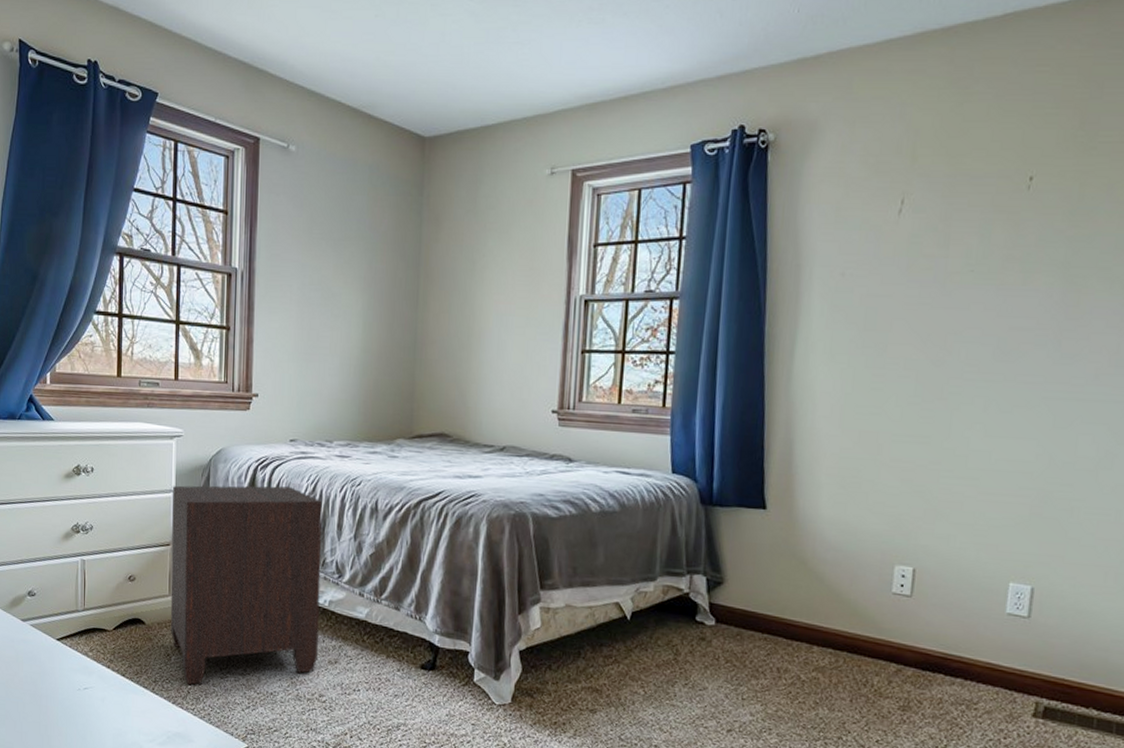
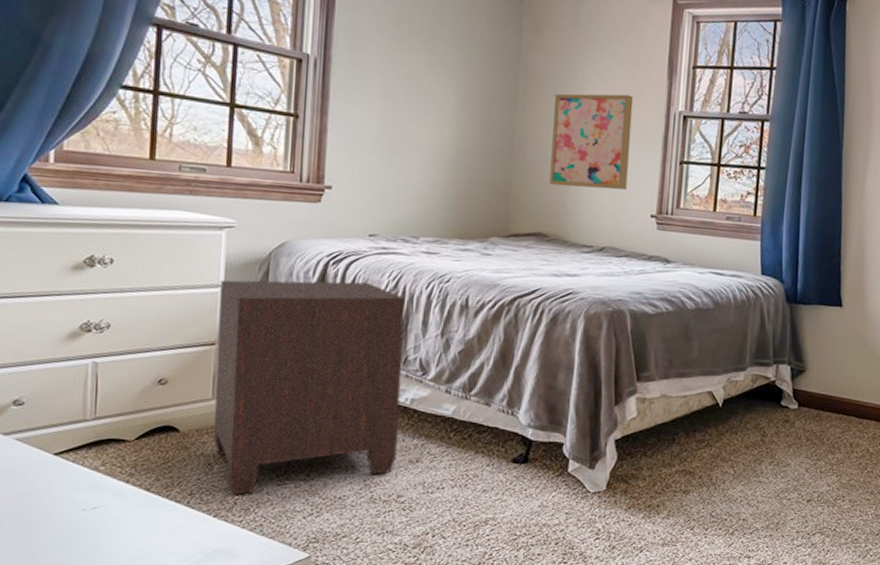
wall art: none [451,282,533,385] -> present [549,93,634,190]

